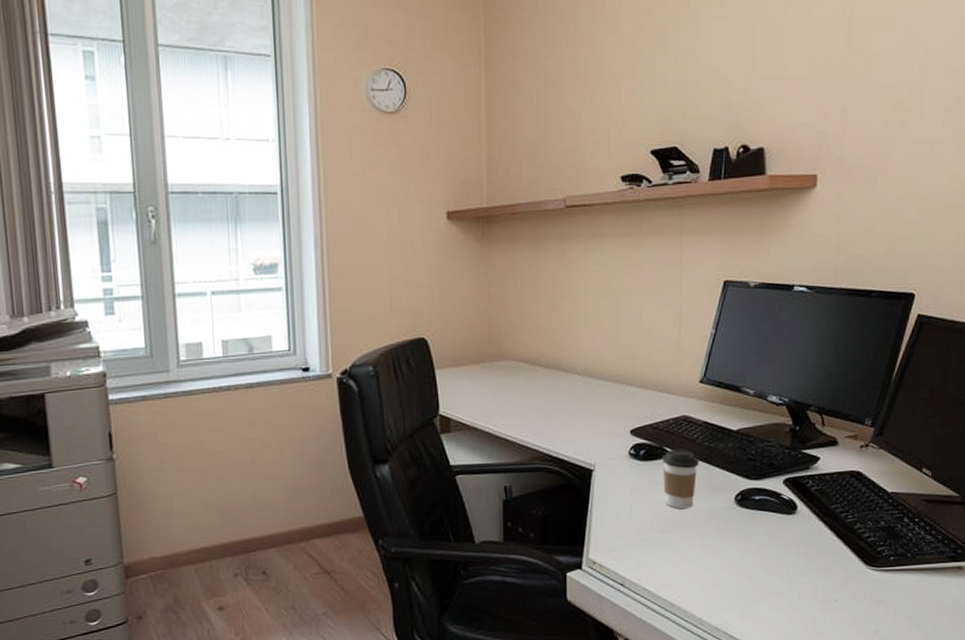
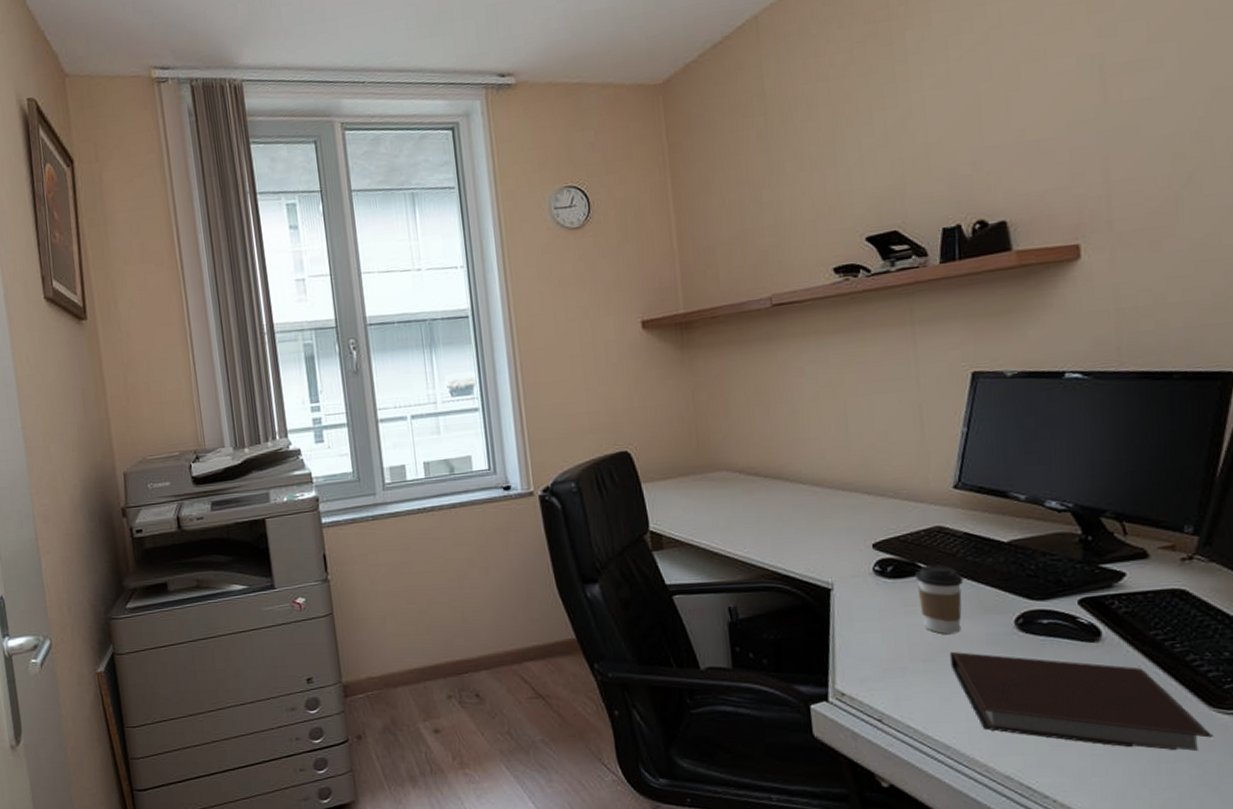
notebook: none [682,523,866,601] -> present [949,651,1213,751]

